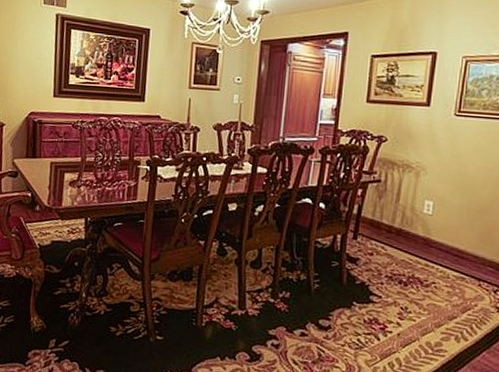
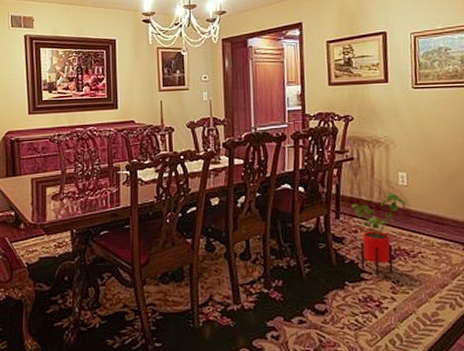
house plant: none [370,219,429,301] -> present [351,192,407,276]

